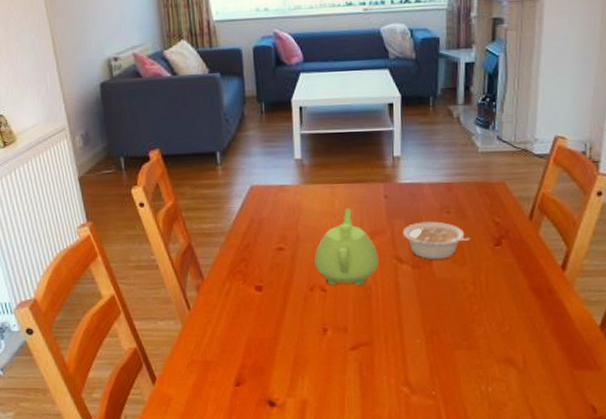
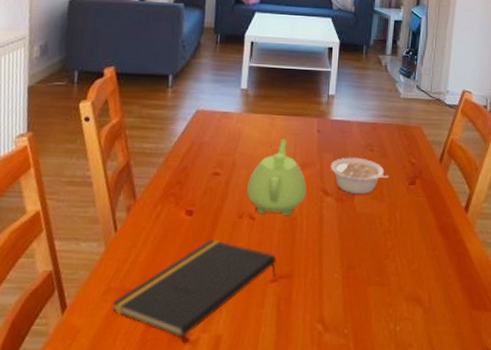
notepad: none [197,312,355,403] -> present [112,239,277,338]

